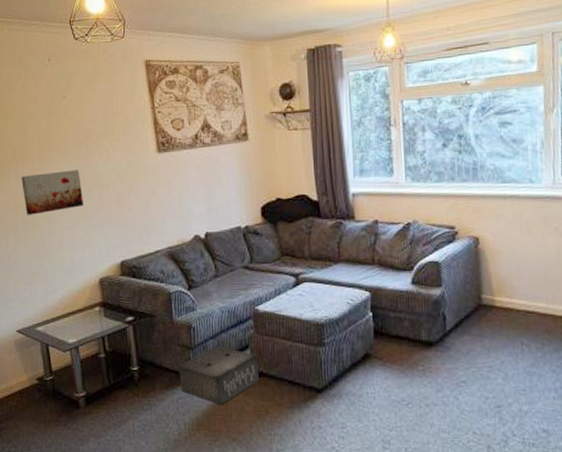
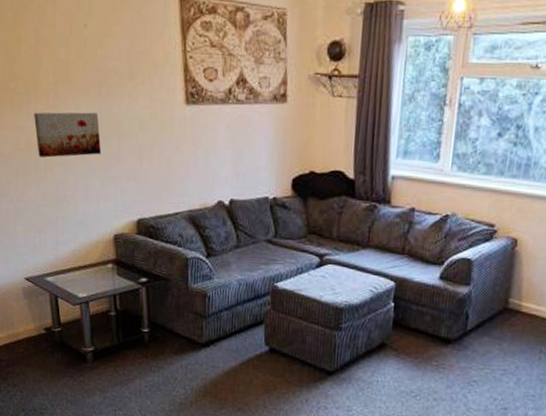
speaker: present [179,346,260,405] -> none [190,317,272,376]

